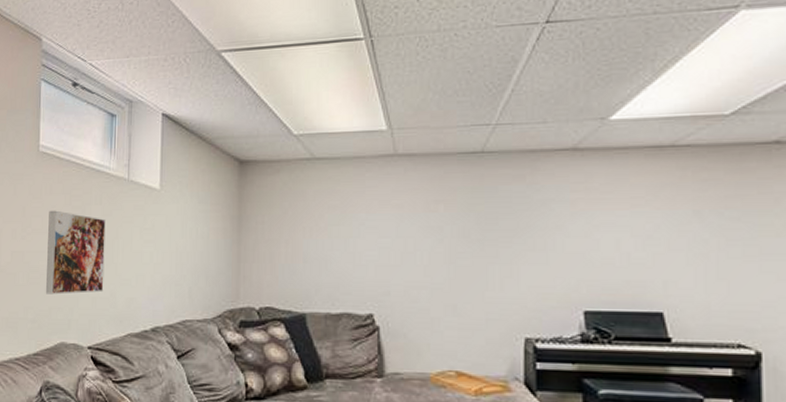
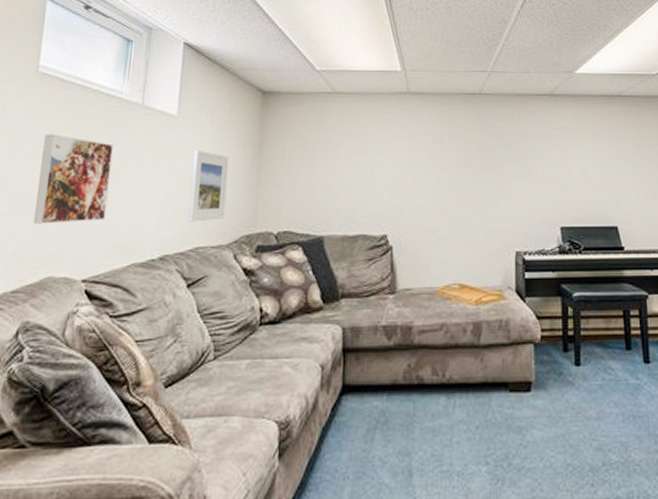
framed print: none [175,223,210,296] -> present [188,149,229,222]

